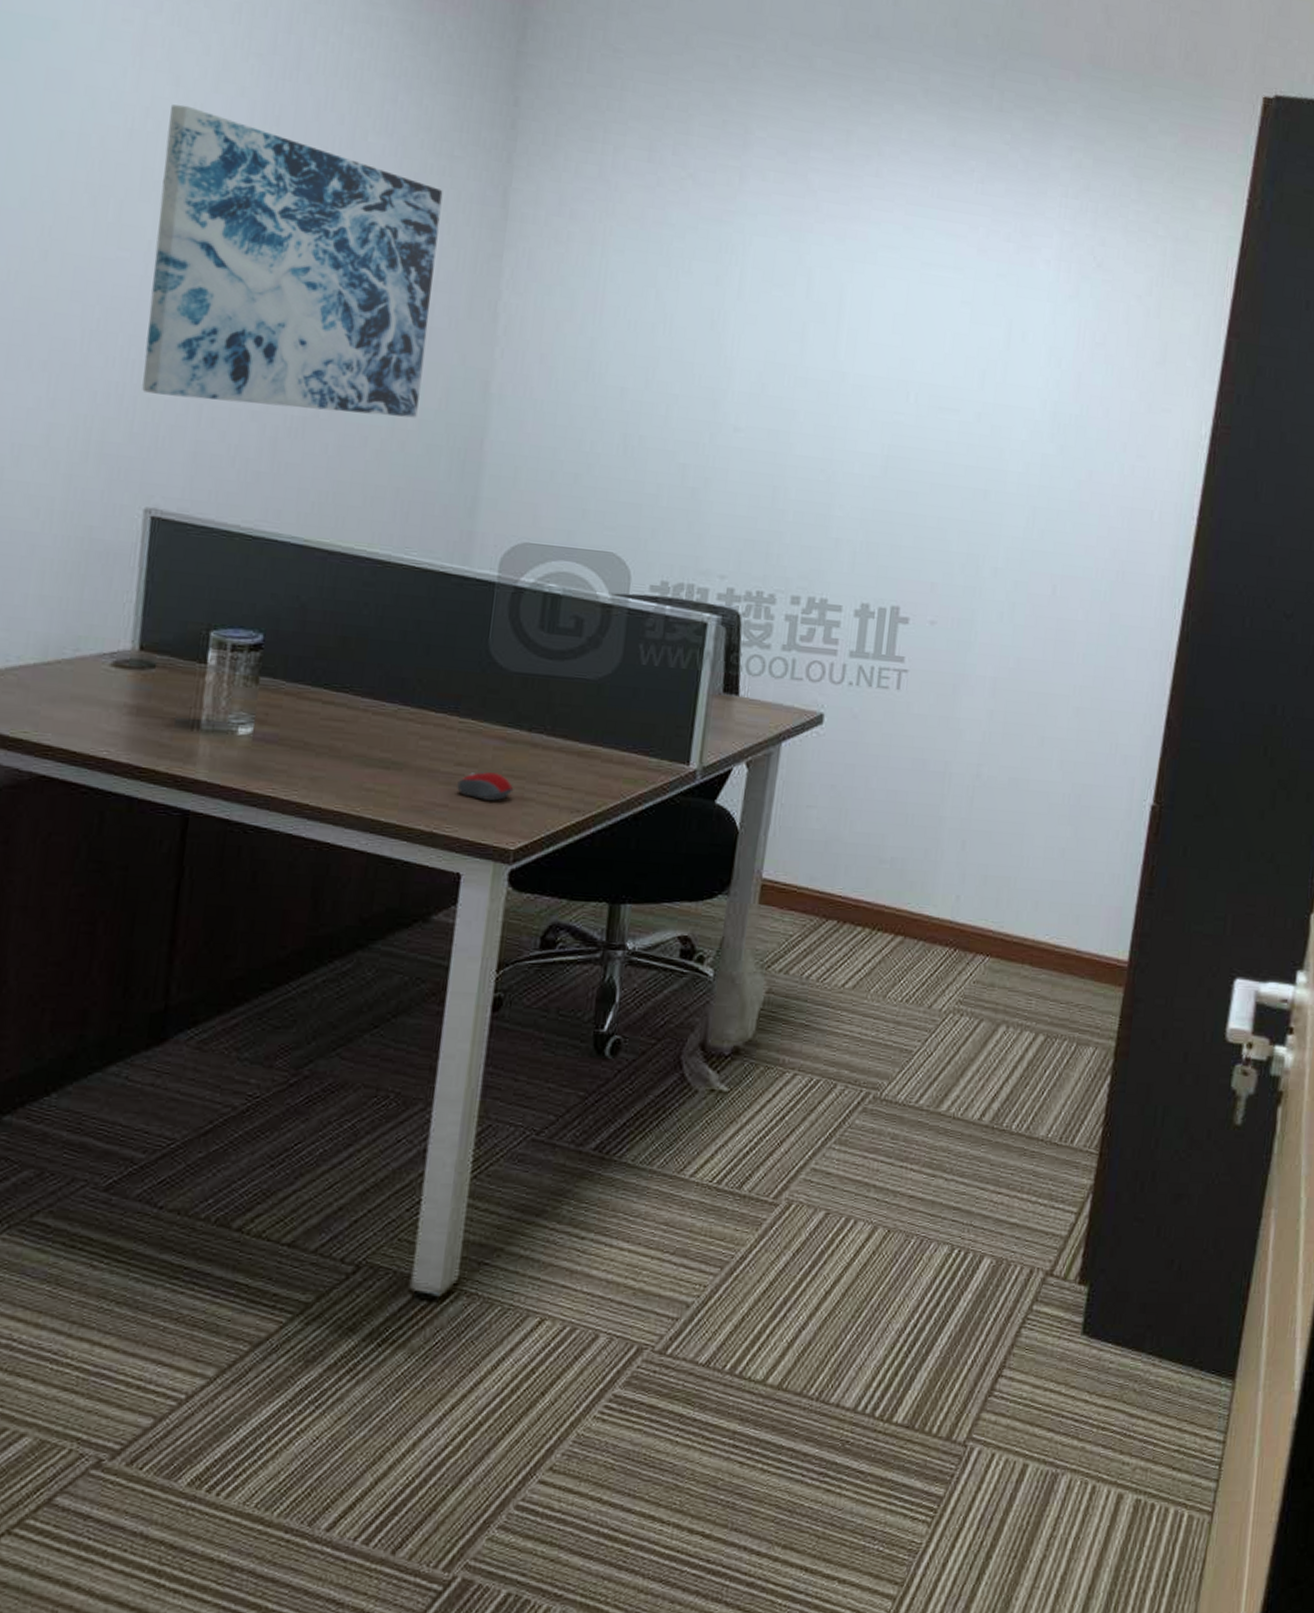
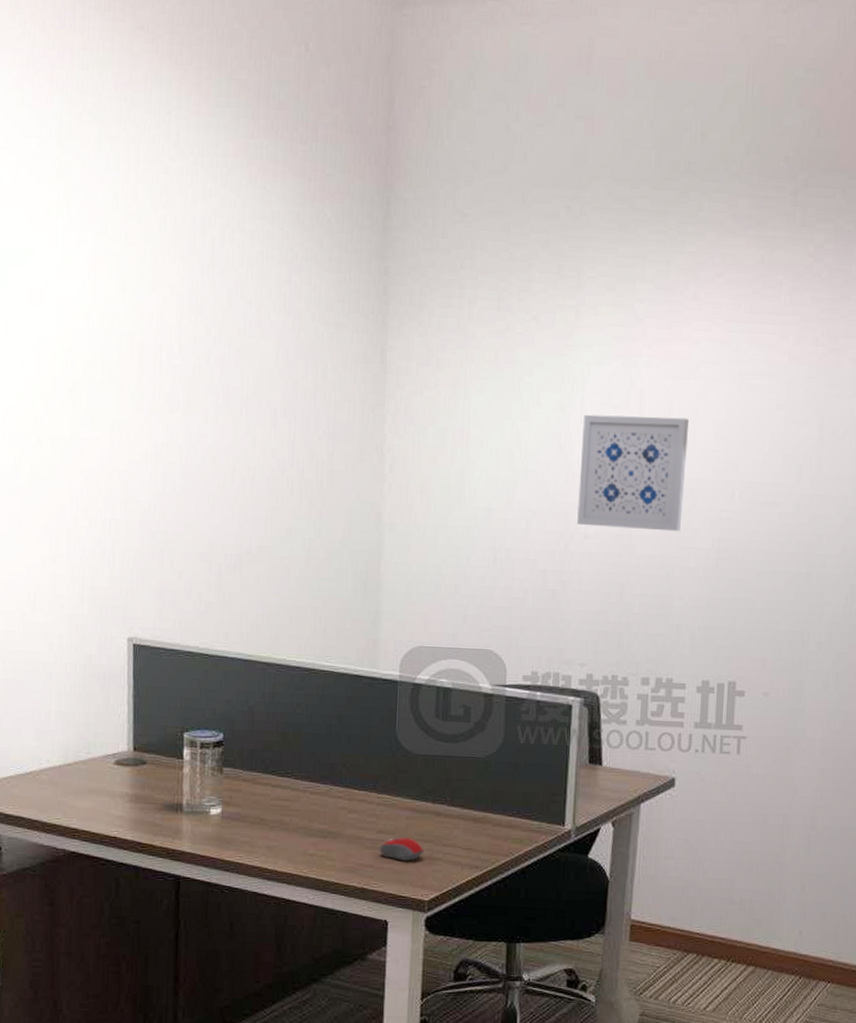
wall art: present [142,104,443,418] -> none [118,306,333,549]
wall art: none [726,290,863,433] -> present [577,414,690,532]

